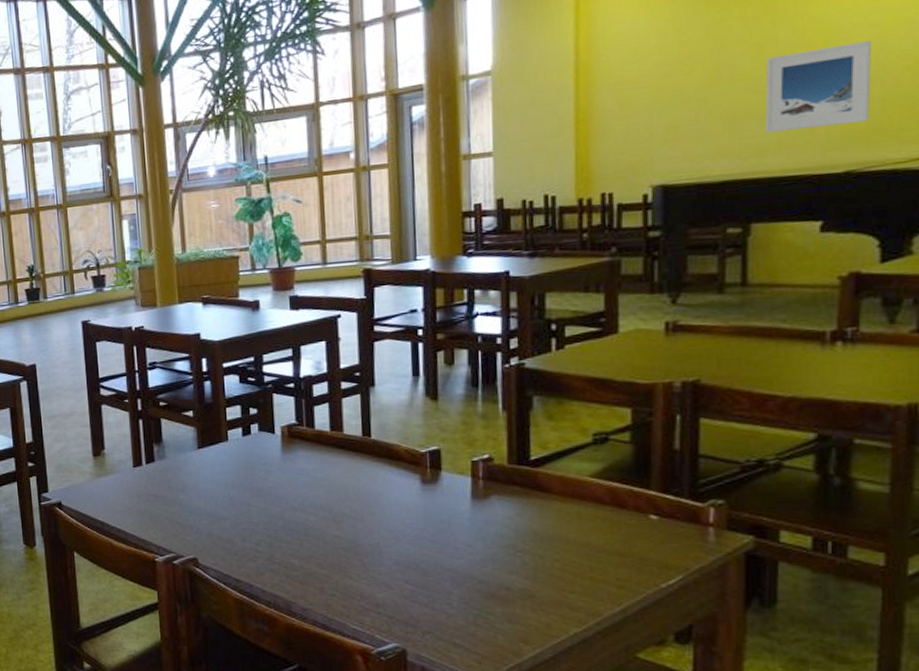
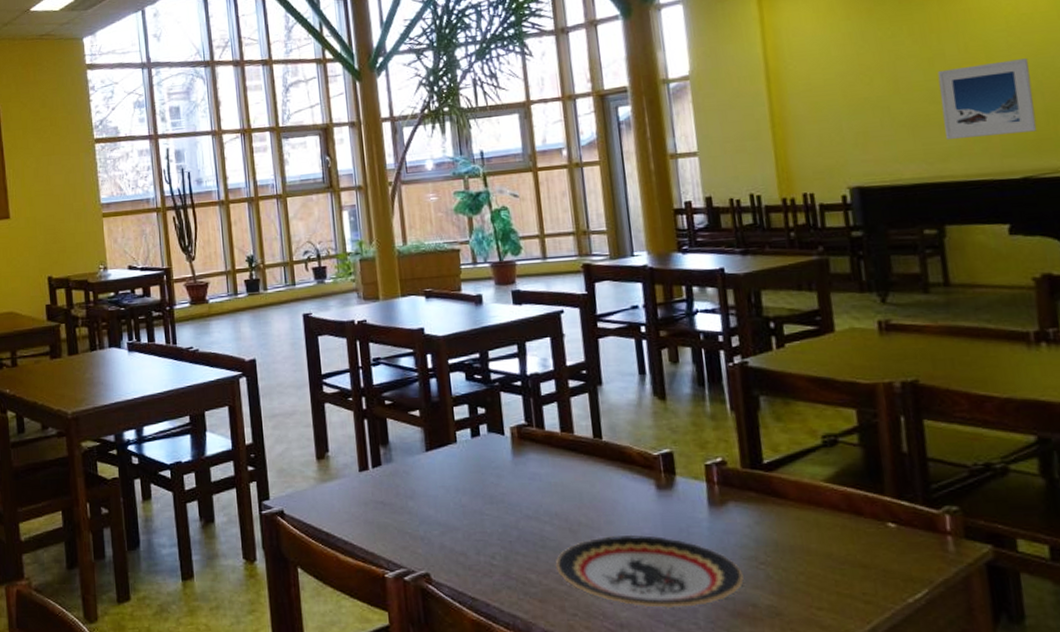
plate: none [317,524,500,591] -> present [555,534,744,609]

